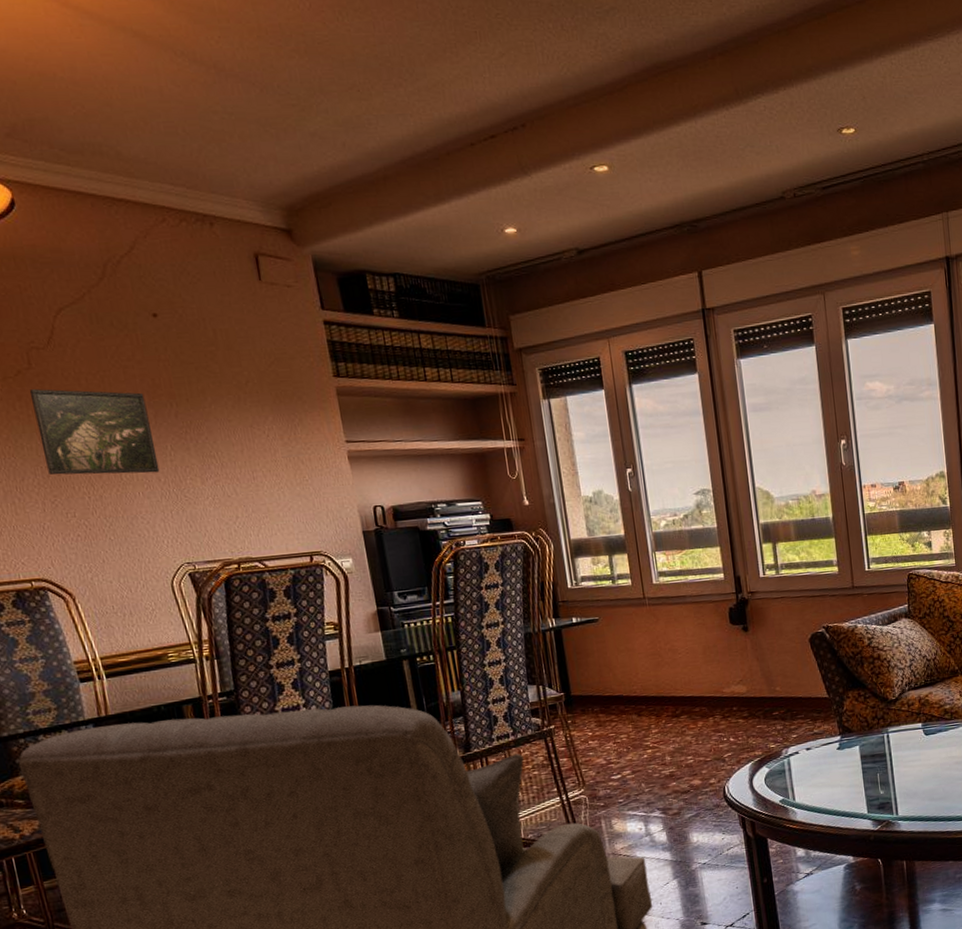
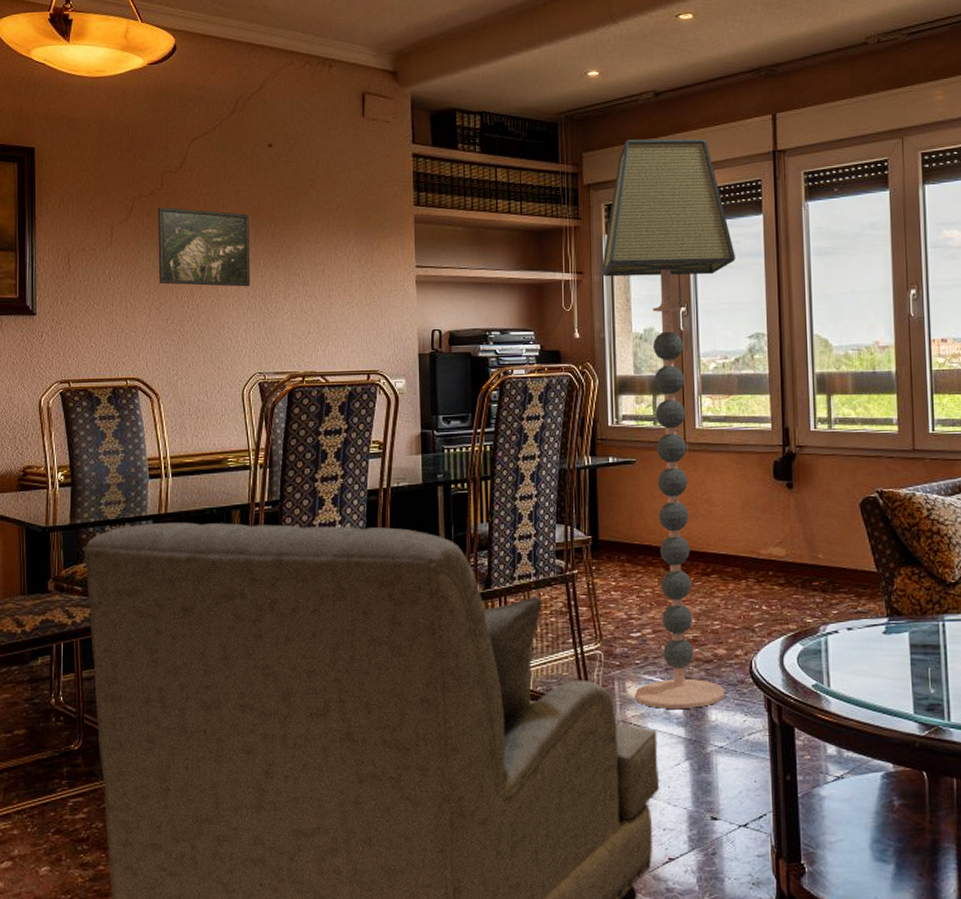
floor lamp: none [543,298,704,839] -> present [601,138,735,709]

